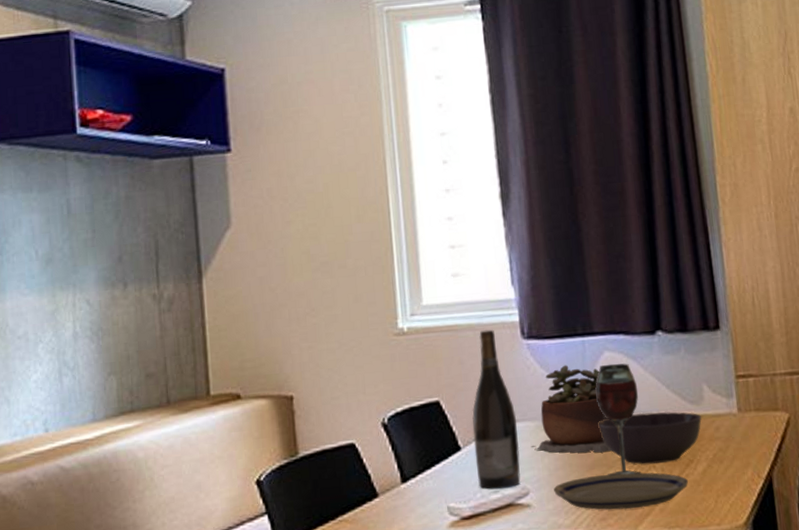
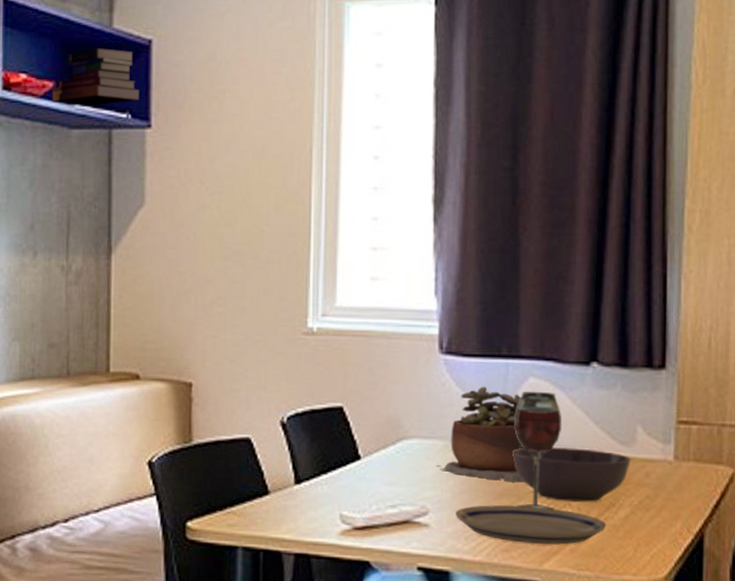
books: none [129,79,217,136] -> present [51,47,140,106]
wine bottle: present [472,329,521,489] -> none [374,339,424,504]

